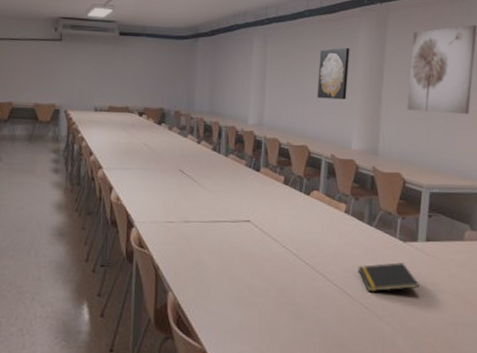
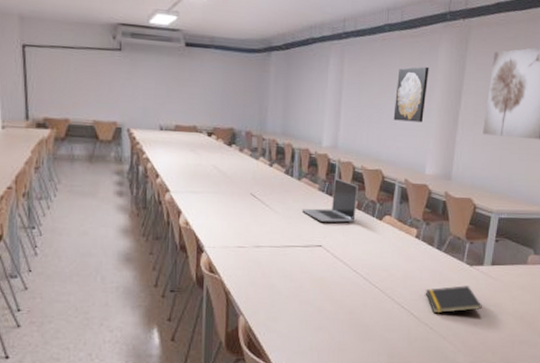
laptop: none [229,154,285,198] -> present [301,178,358,223]

